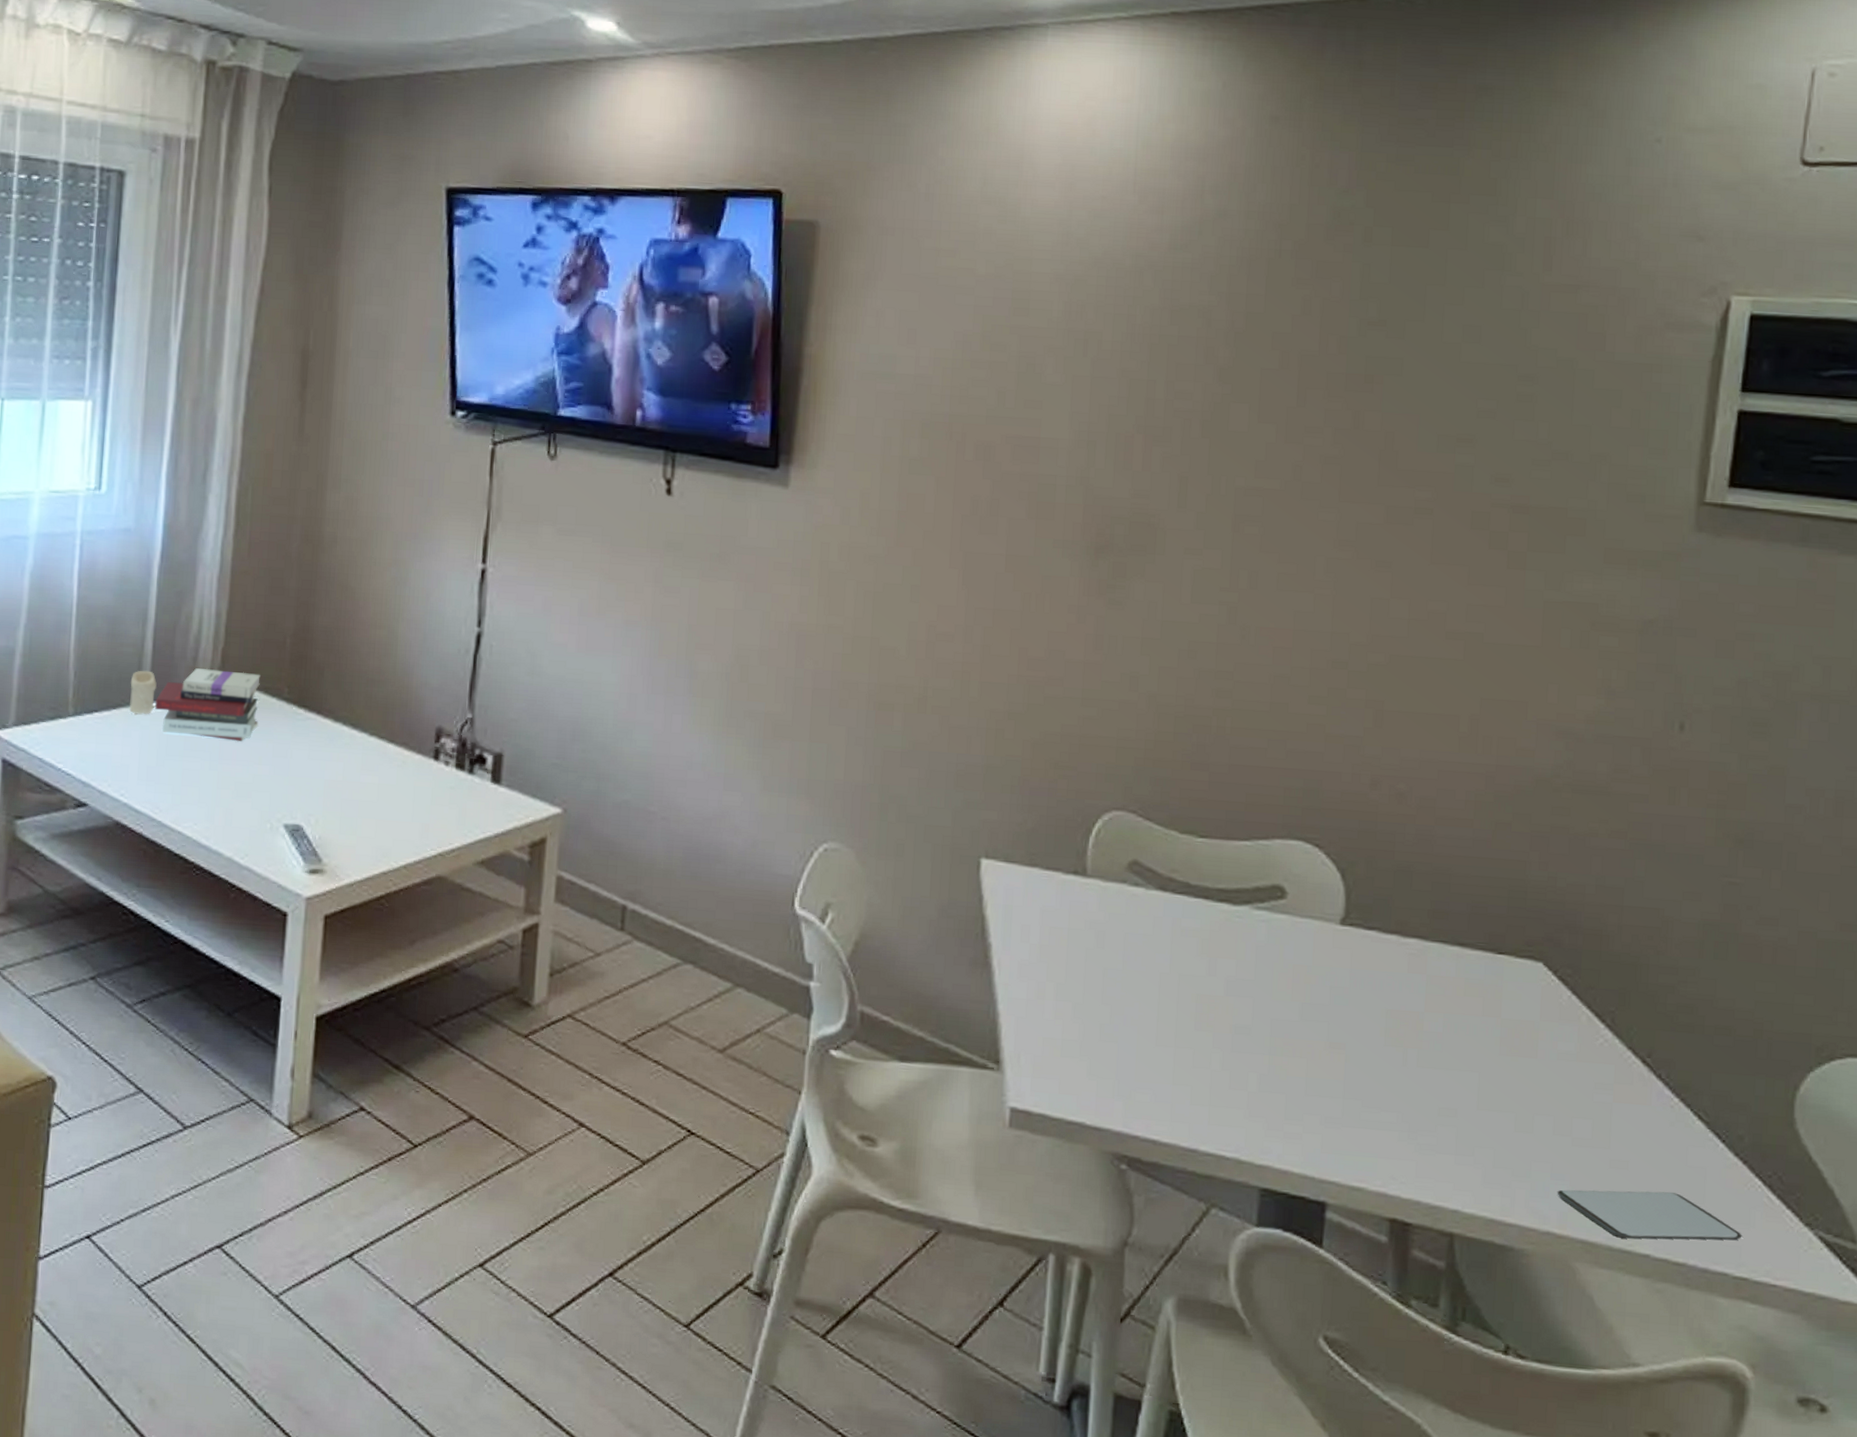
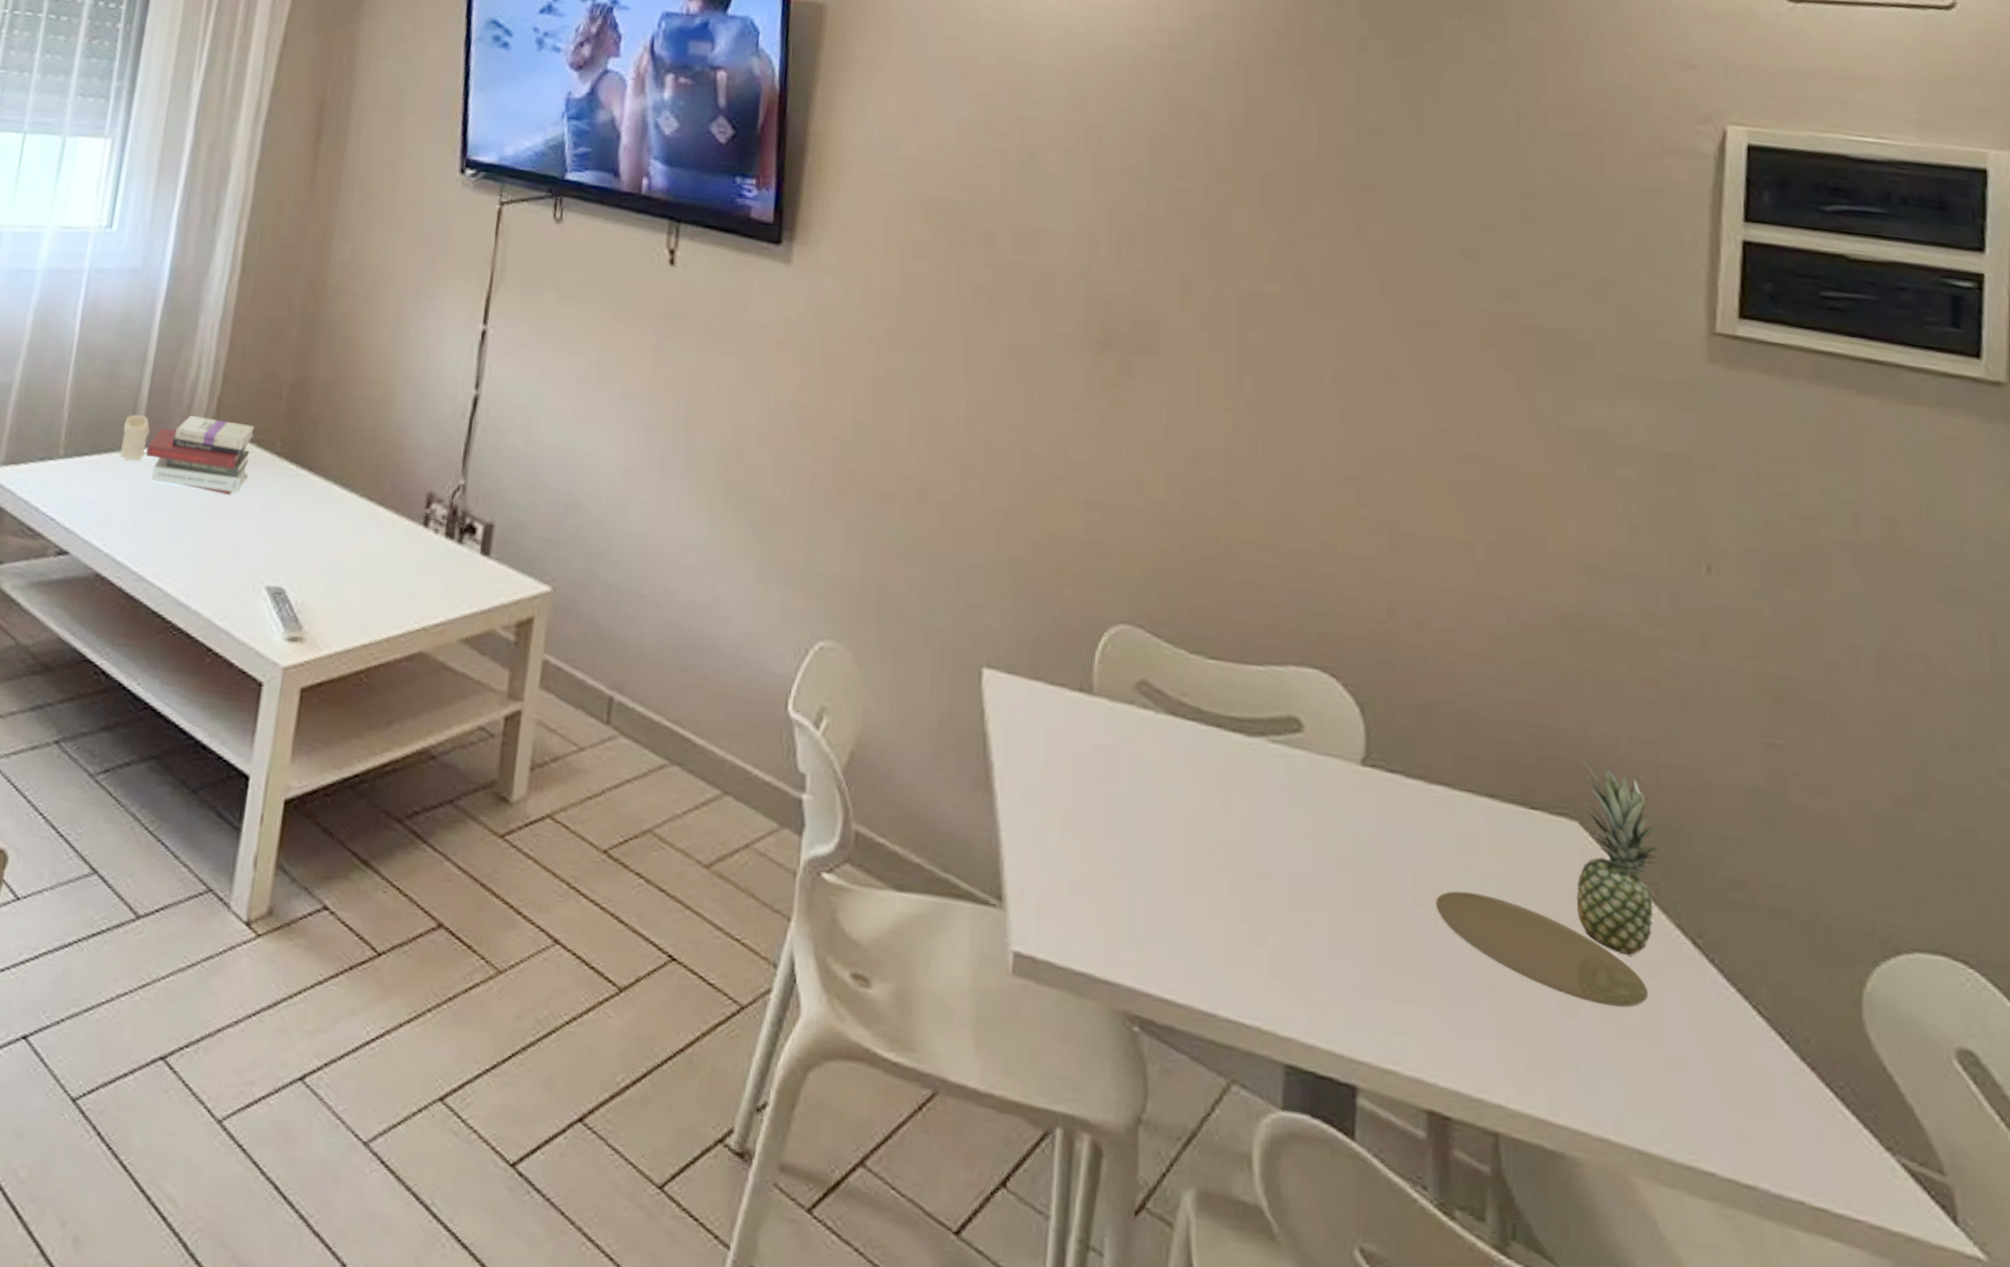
plate: none [1405,1030,1598,1121] -> present [1435,891,1648,1008]
fruit: none [1536,909,1622,1076] -> present [1576,762,1664,955]
smartphone: present [1557,1190,1742,1240] -> none [1609,1088,1817,1162]

